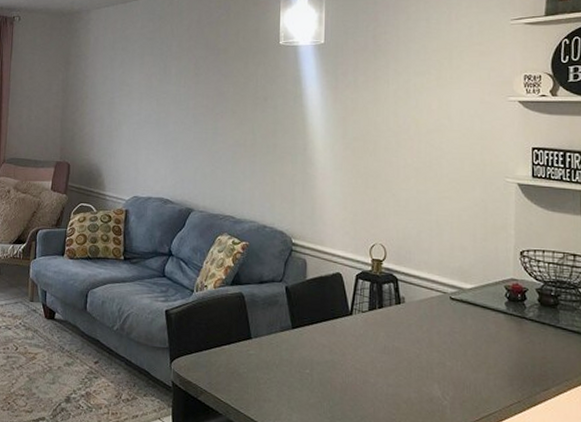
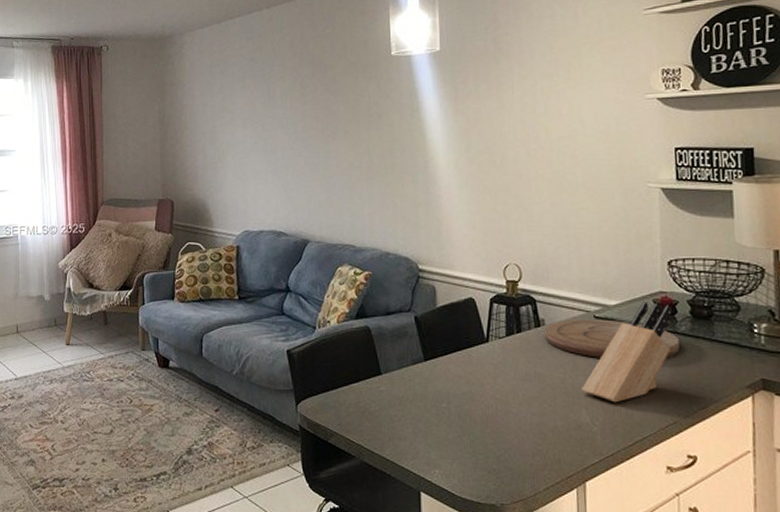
cutting board: none [405,299,527,341] -> present [545,319,680,358]
knife block: none [435,287,521,380] -> present [582,302,672,403]

